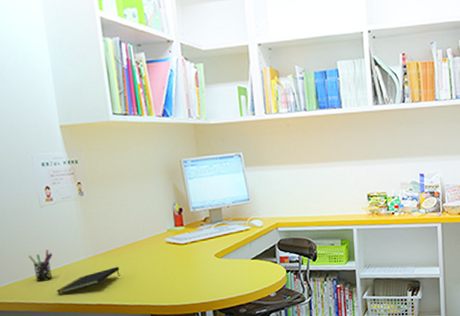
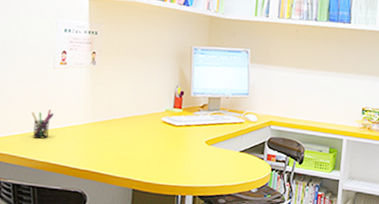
notepad: present [56,266,120,294] -> none [49,136,113,154]

